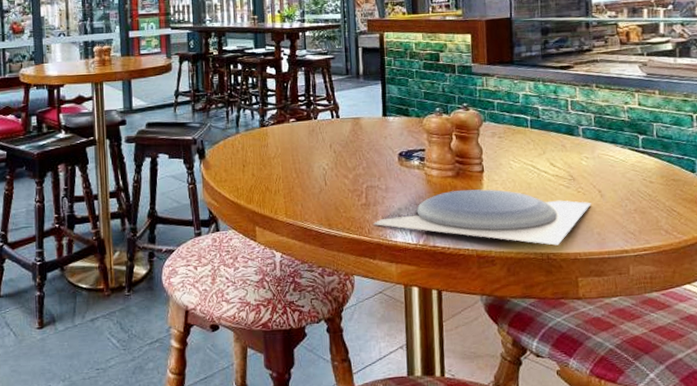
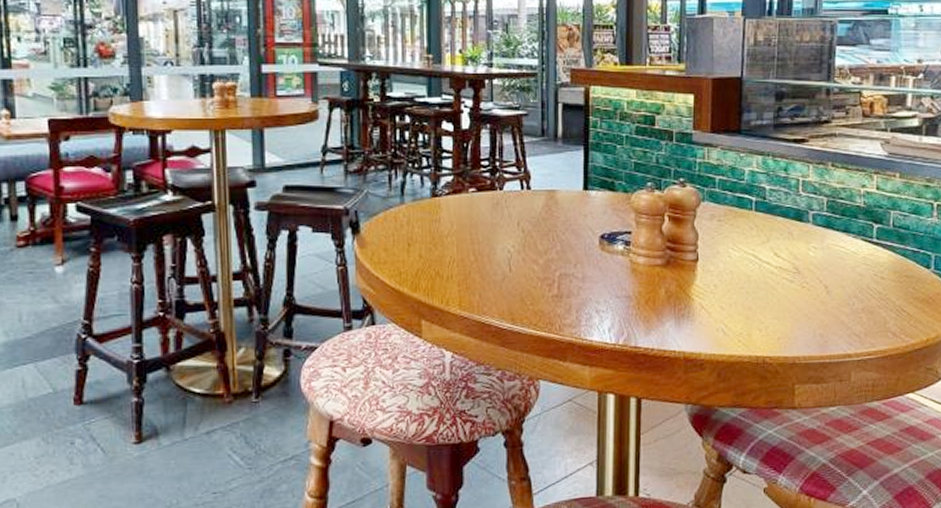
plate: present [372,189,591,246] -> none [564,281,816,348]

